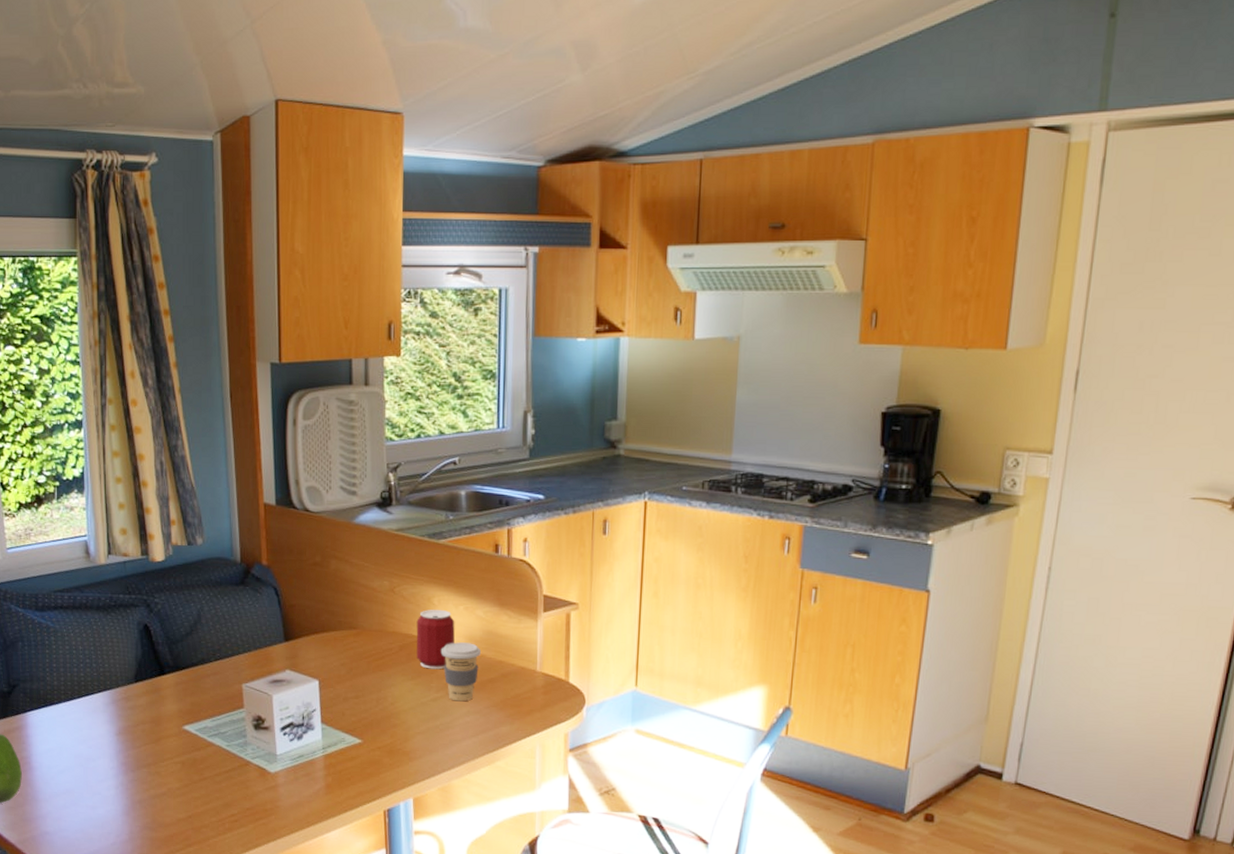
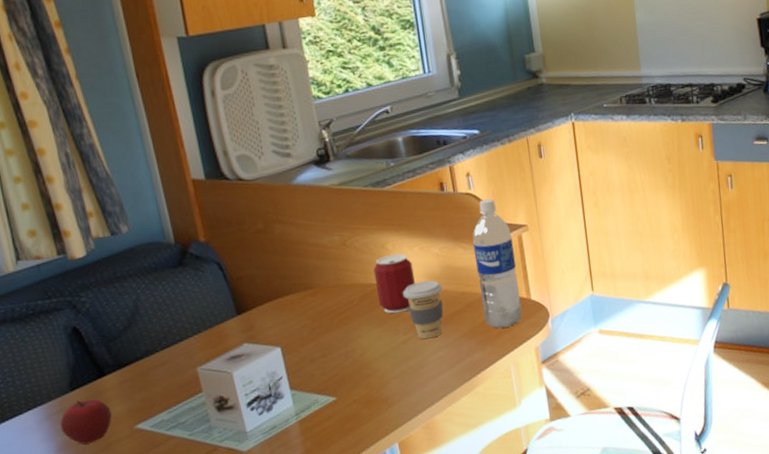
apple: none [122,691,165,734] -> present [59,398,112,445]
water bottle: none [517,569,560,706] -> present [472,198,522,329]

